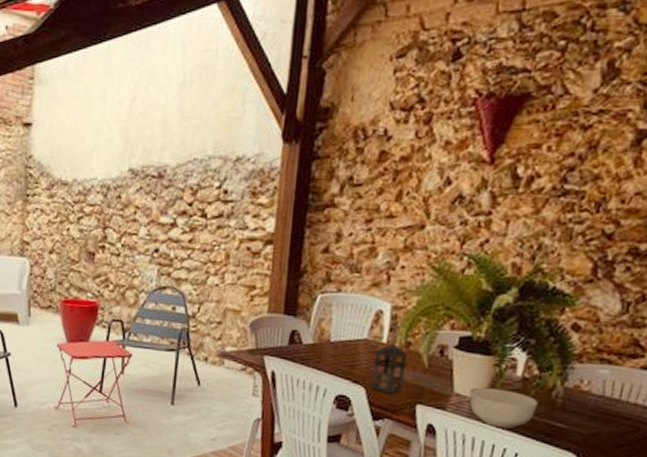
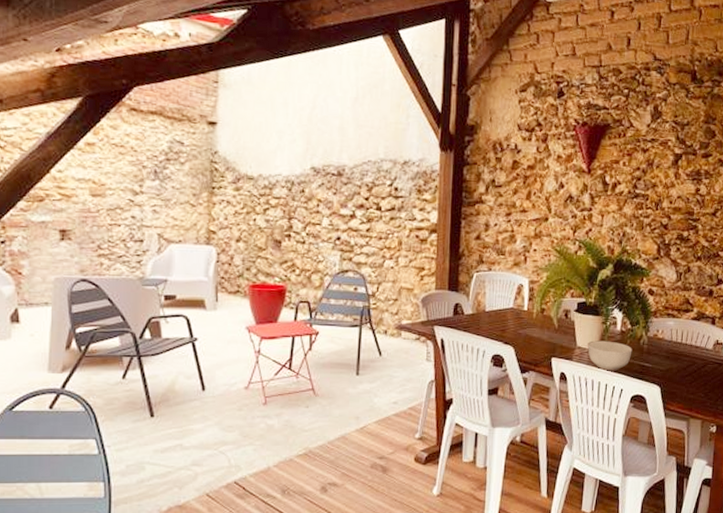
lantern: present [370,324,408,394] -> none [517,295,543,351]

